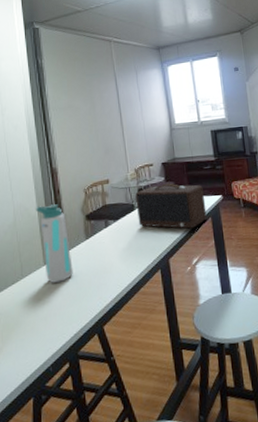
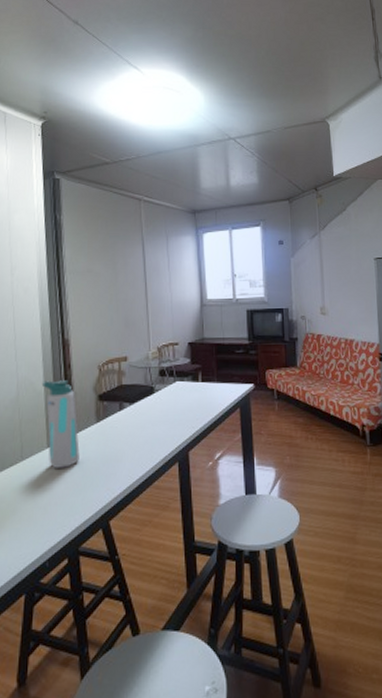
speaker: present [135,183,207,229] -> none [156,366,235,419]

